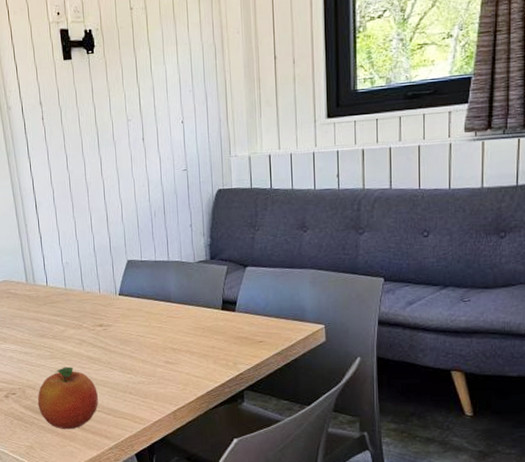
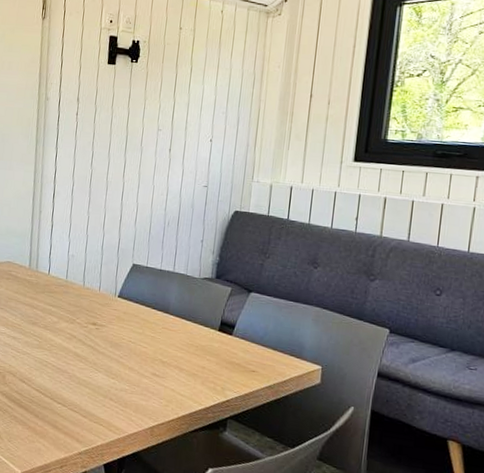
fruit: present [37,367,98,430] -> none [15,359,78,425]

